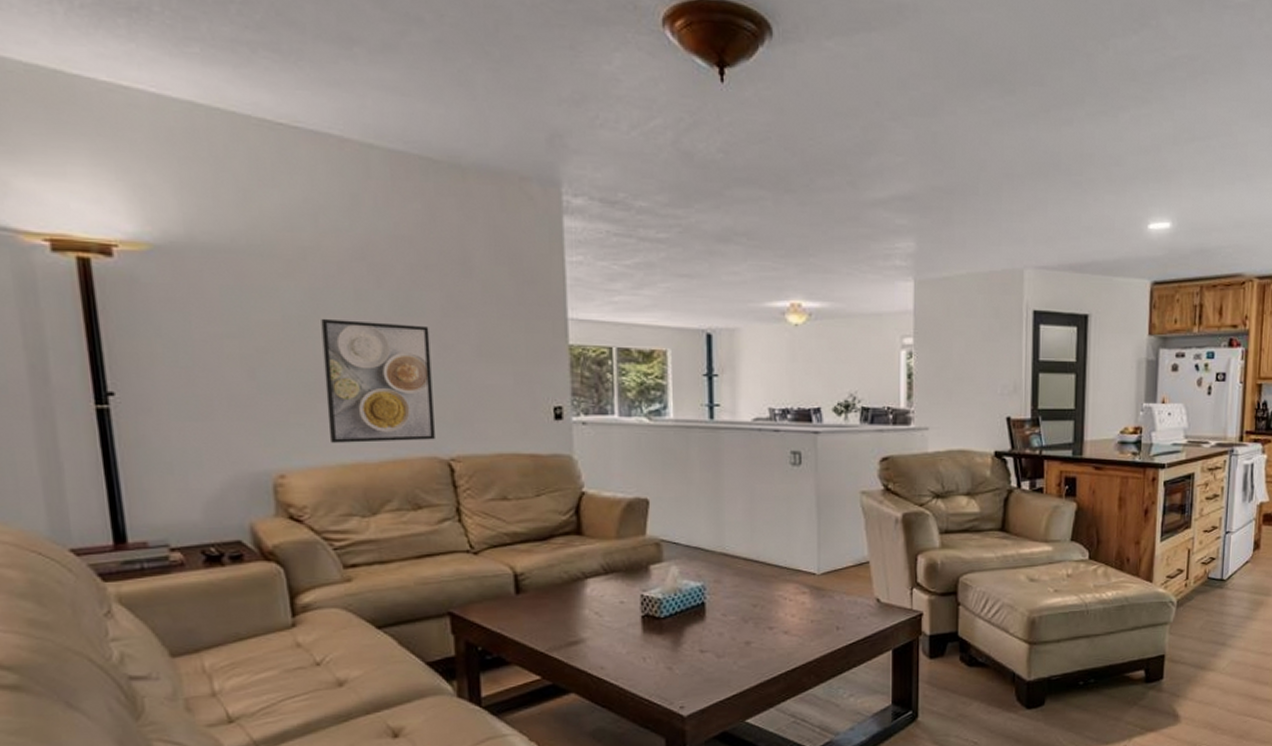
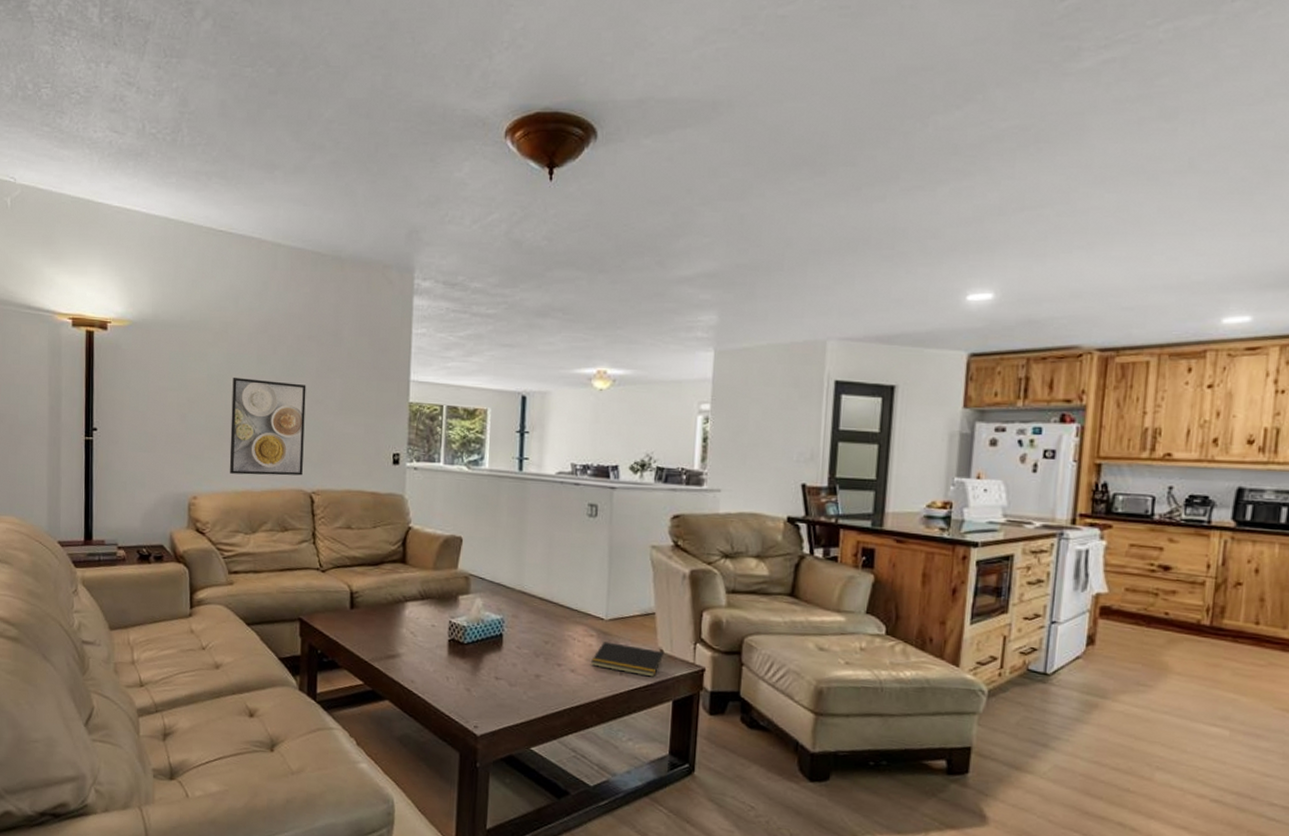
notepad: none [805,597,881,629] -> present [591,642,665,677]

